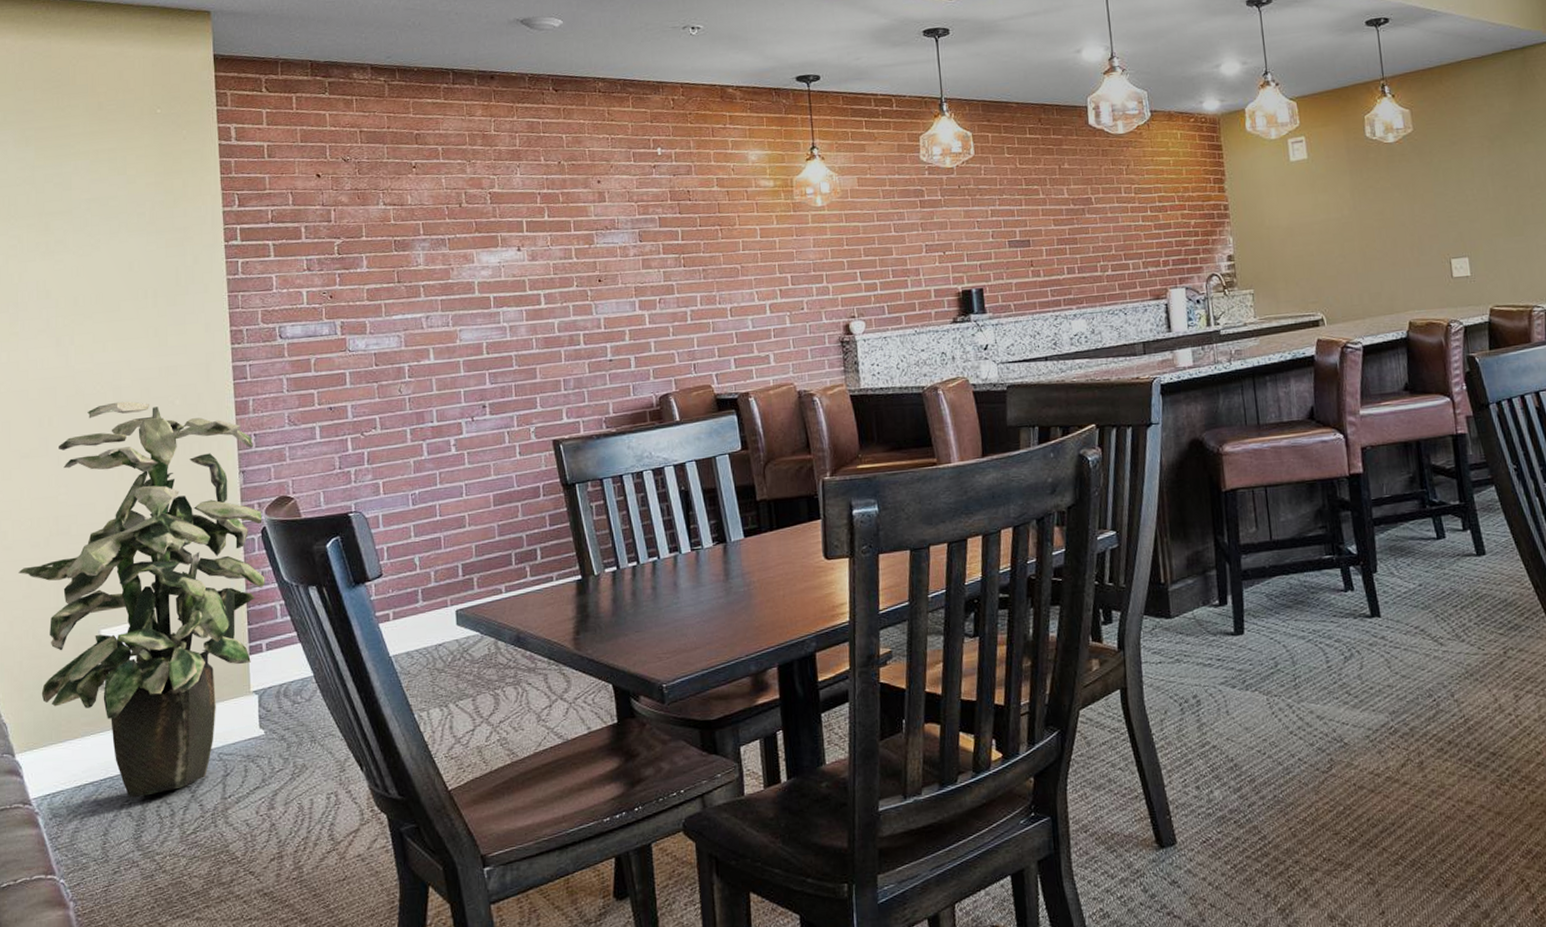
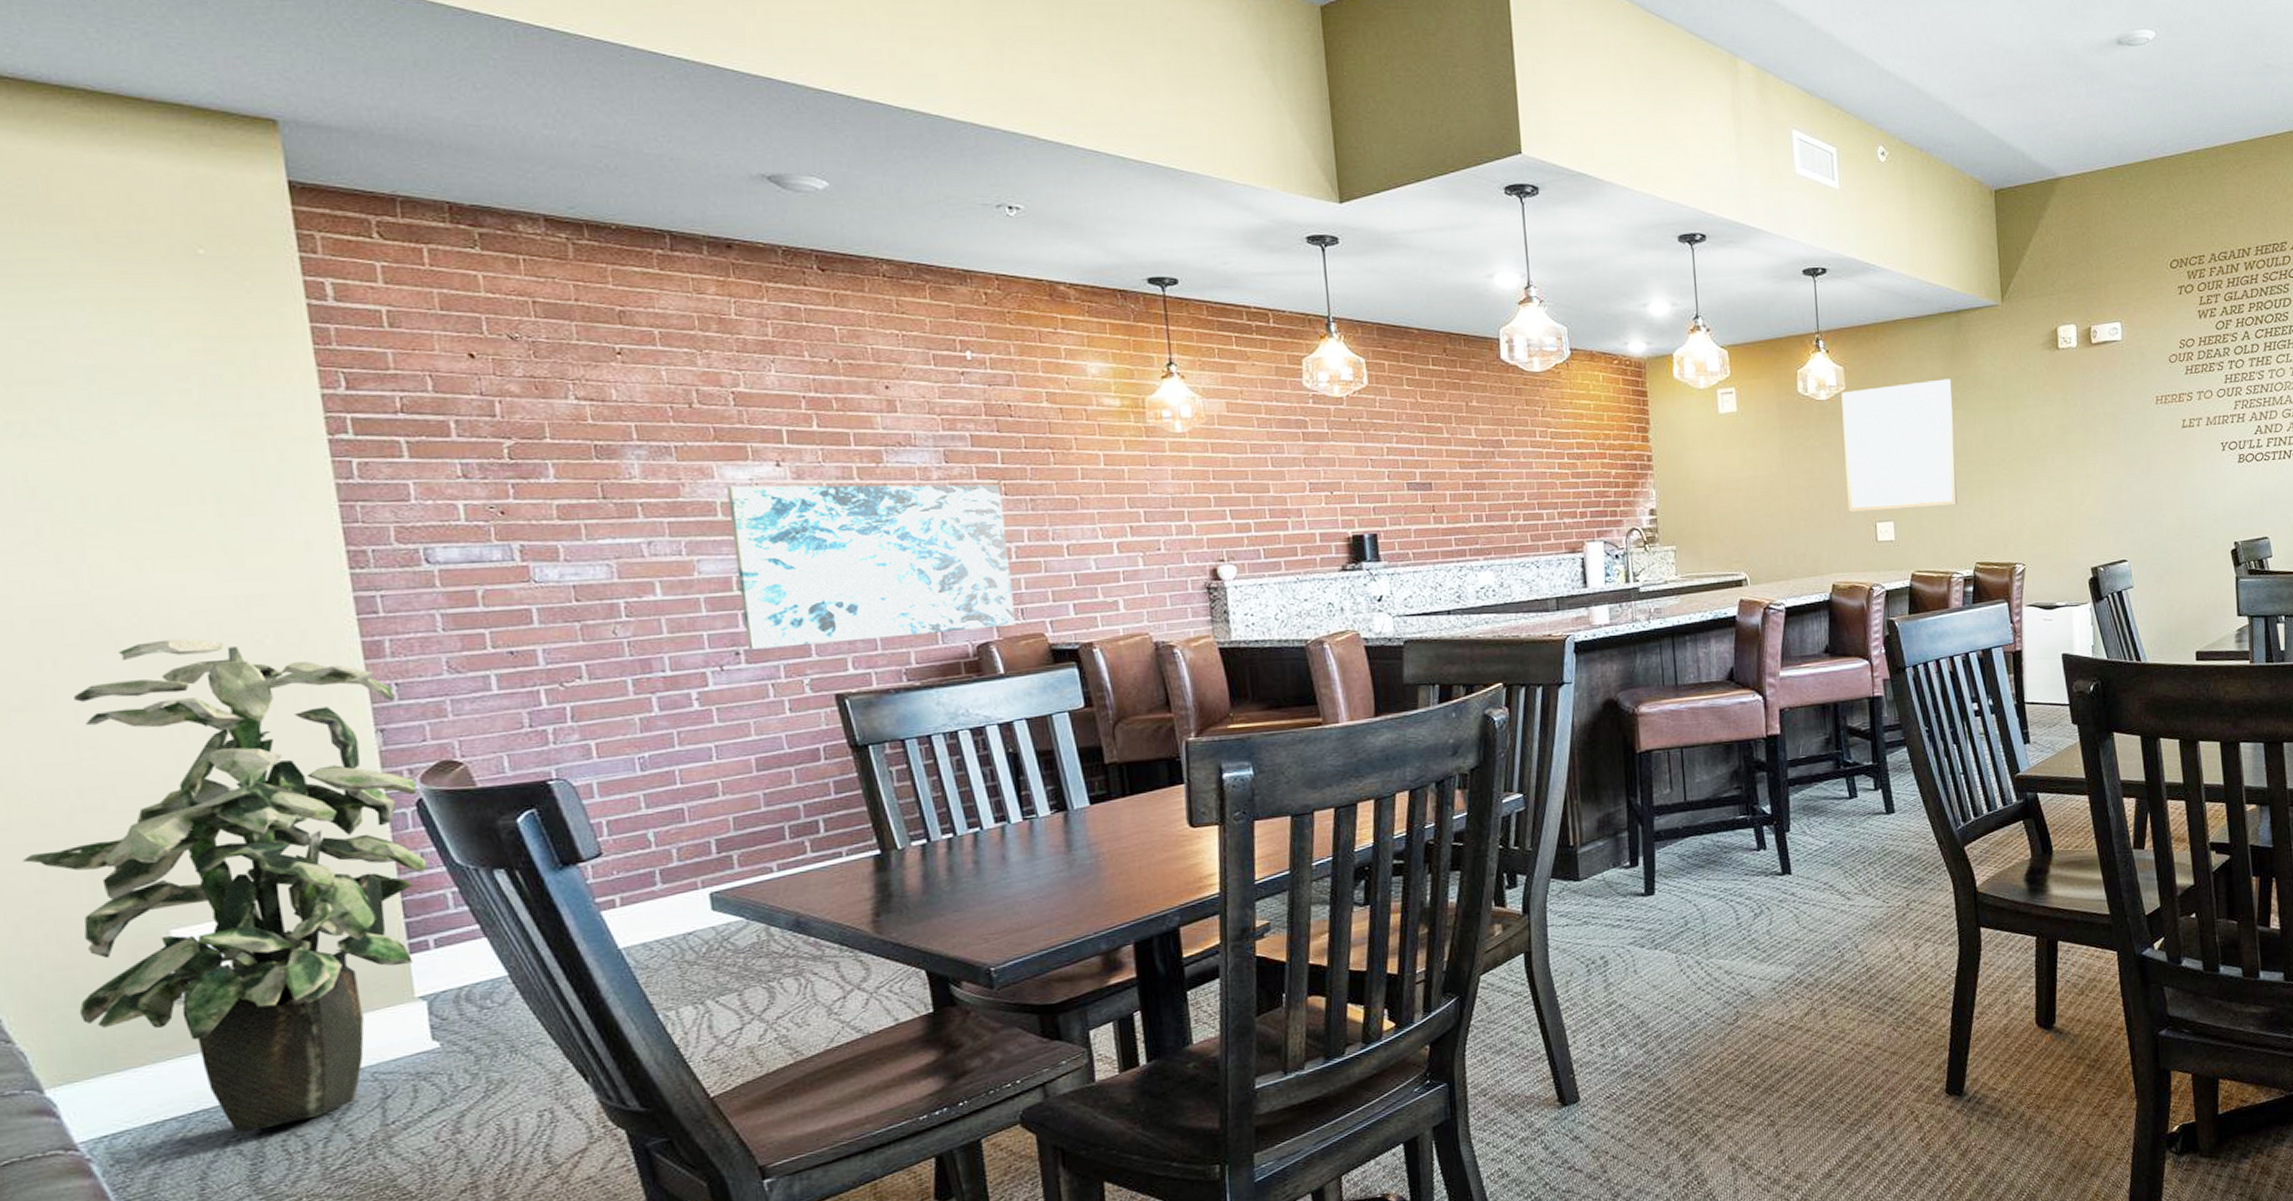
wall art: none [483,258,689,403] -> present [727,484,1015,650]
wall art: none [1409,114,1534,250] -> present [1841,379,1957,512]

